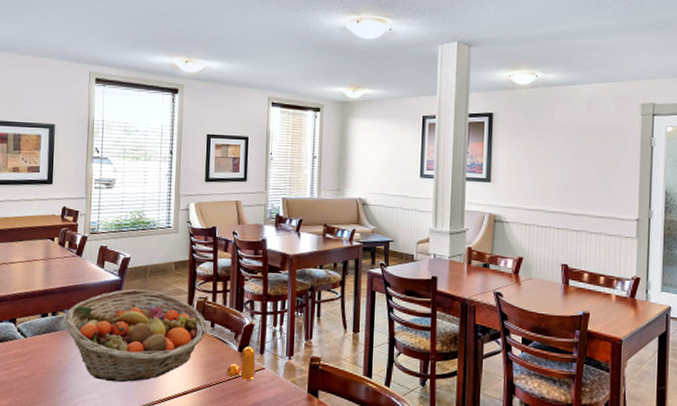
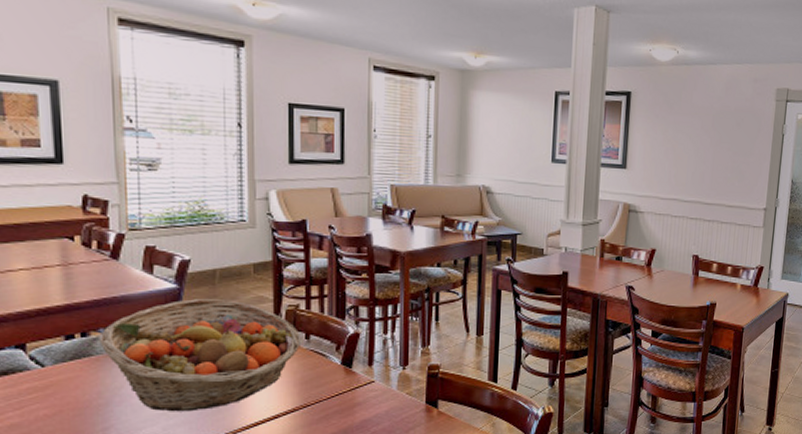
pepper shaker: present [226,346,256,380] -> none [327,358,364,396]

